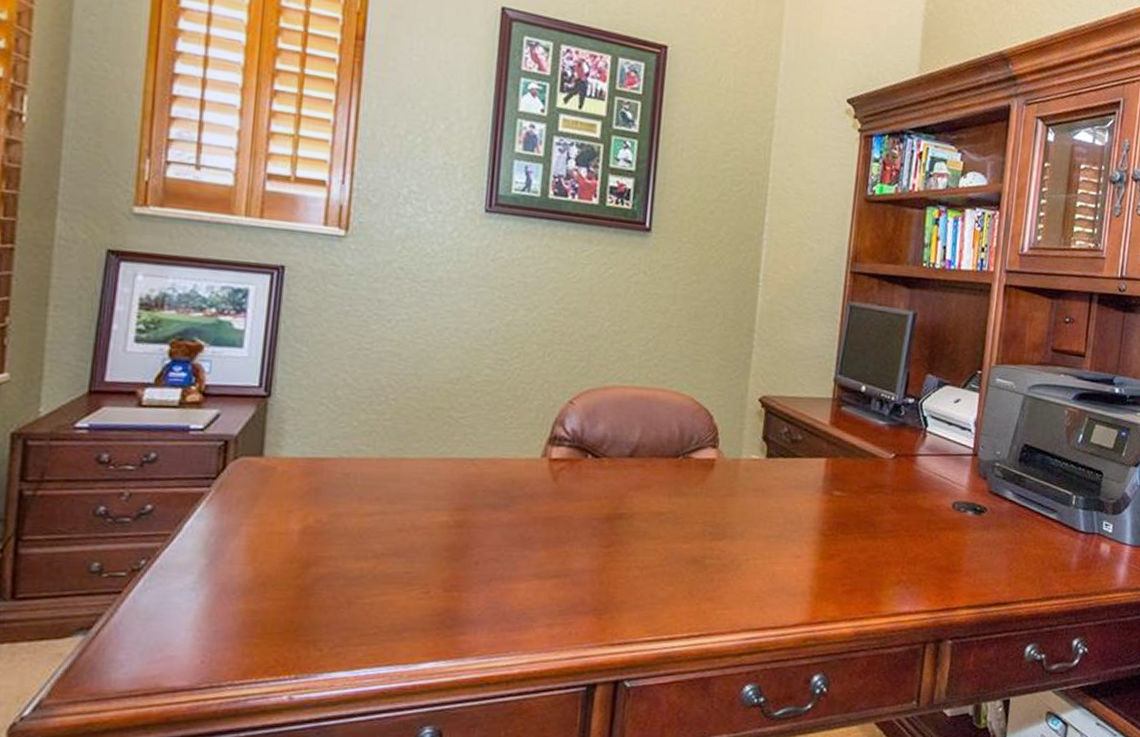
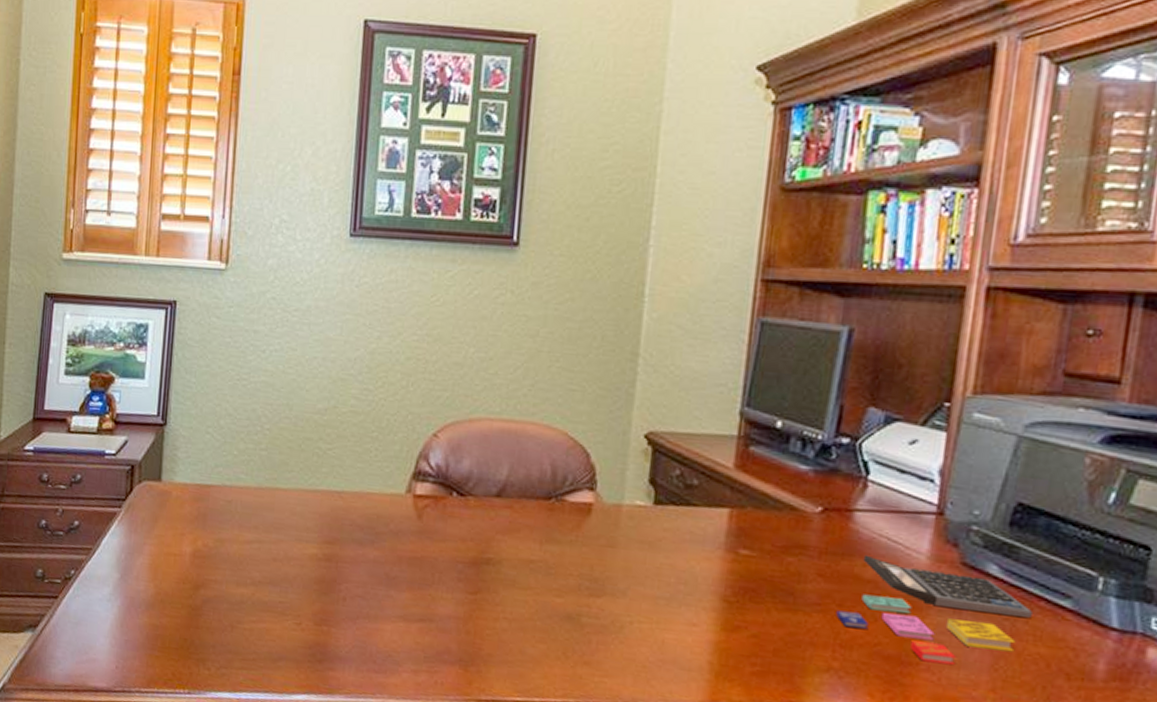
books: none [904,520,1024,570] -> present [836,594,1016,666]
calculator: none [923,489,1033,529] -> present [863,554,1032,618]

